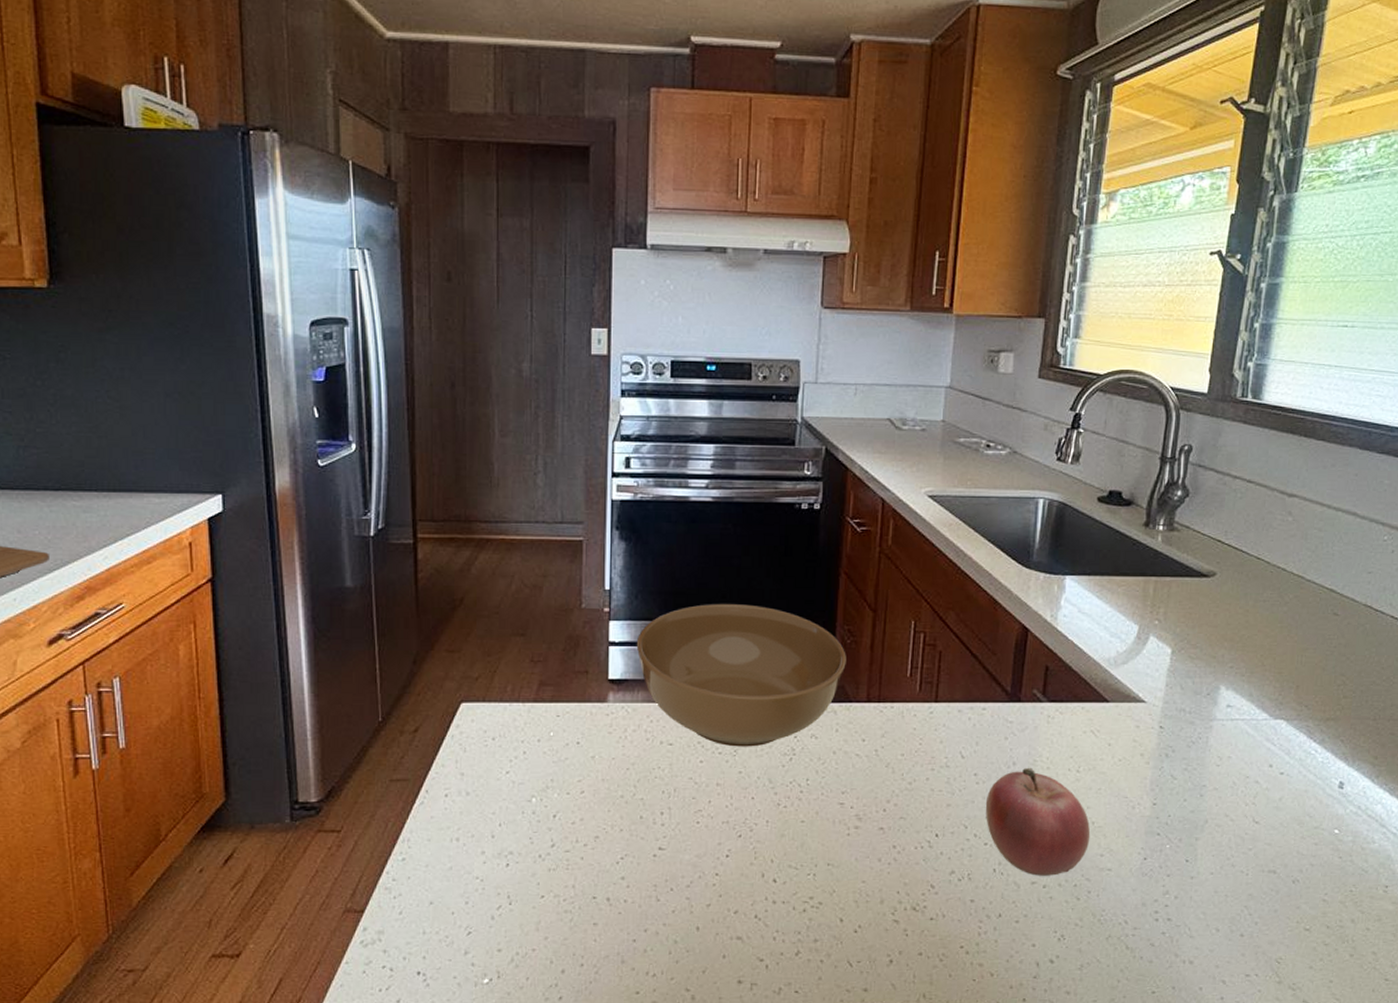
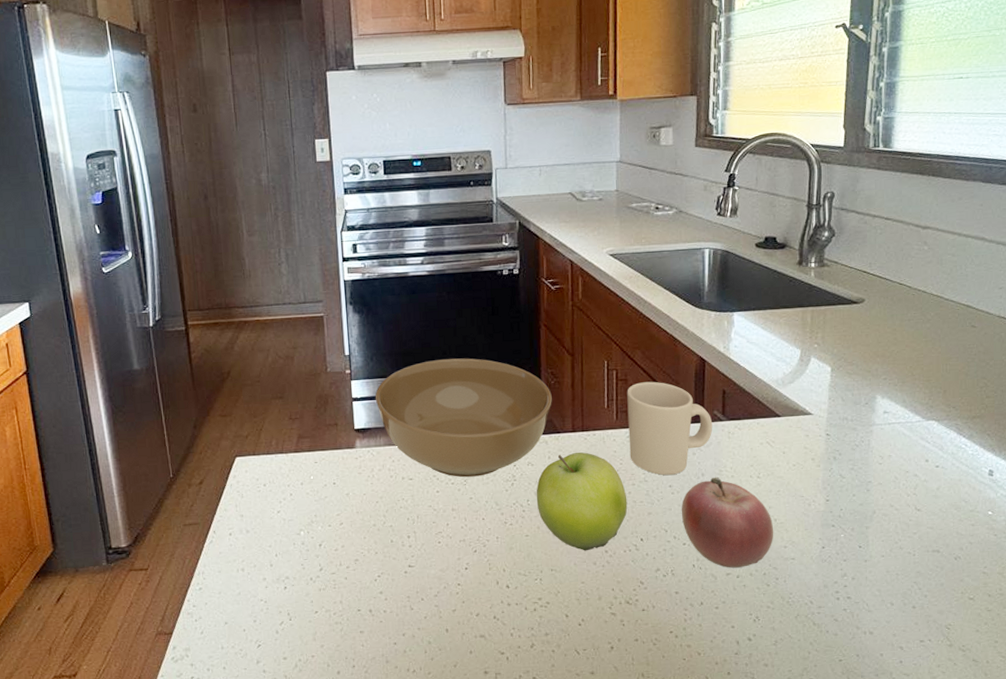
fruit: none [817,727,924,845] -> present [536,452,628,551]
mug: none [931,649,1031,762] -> present [627,381,713,476]

